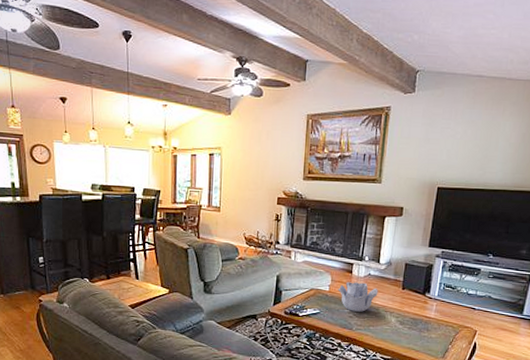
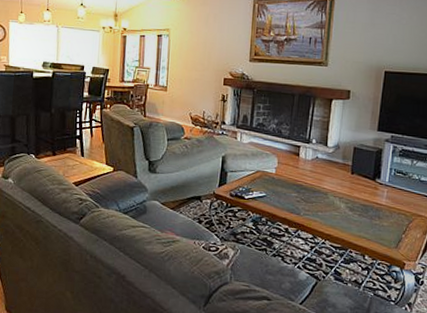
decorative bowl: present [338,282,378,312] -> none [284,165,327,196]

